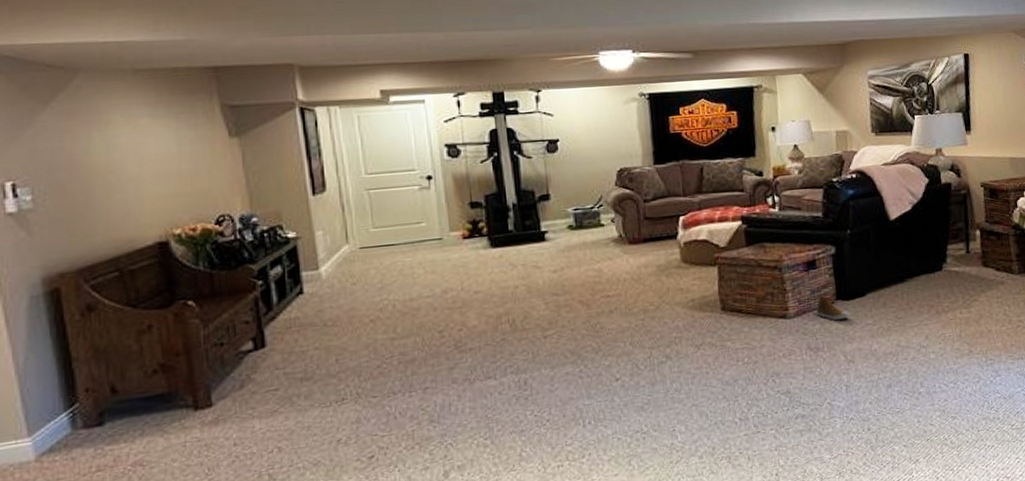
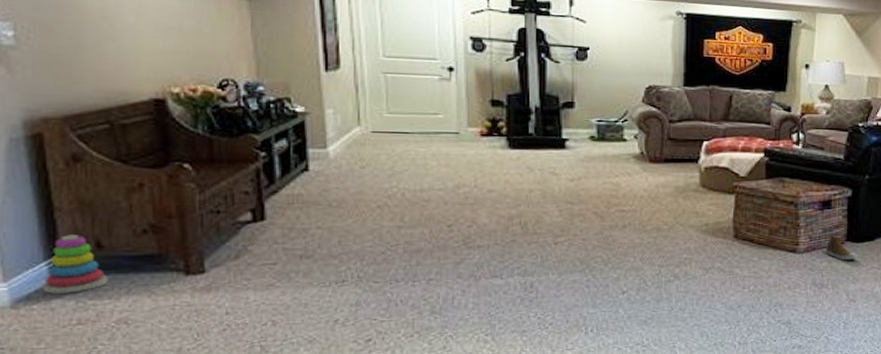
stacking toy: none [64,382,124,444] -> present [42,235,109,294]

